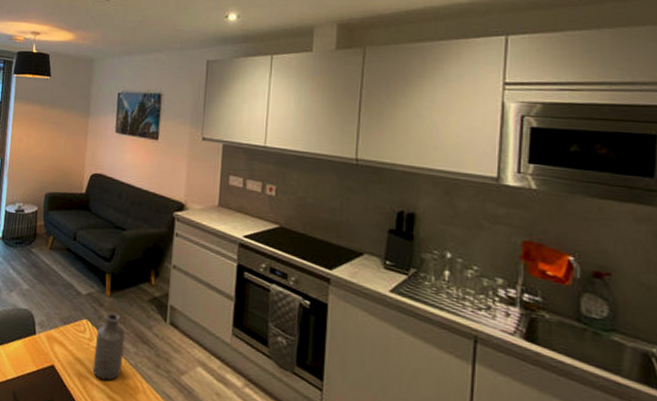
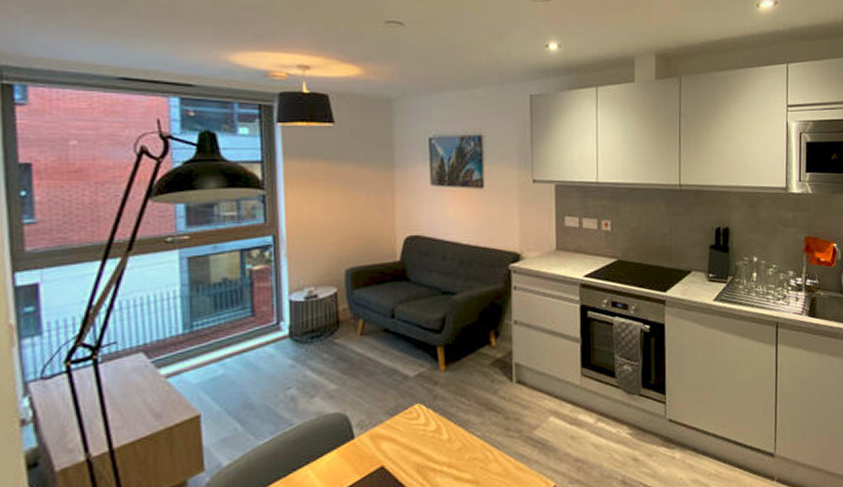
bottle: present [93,311,126,381] -> none [433,386,468,463]

